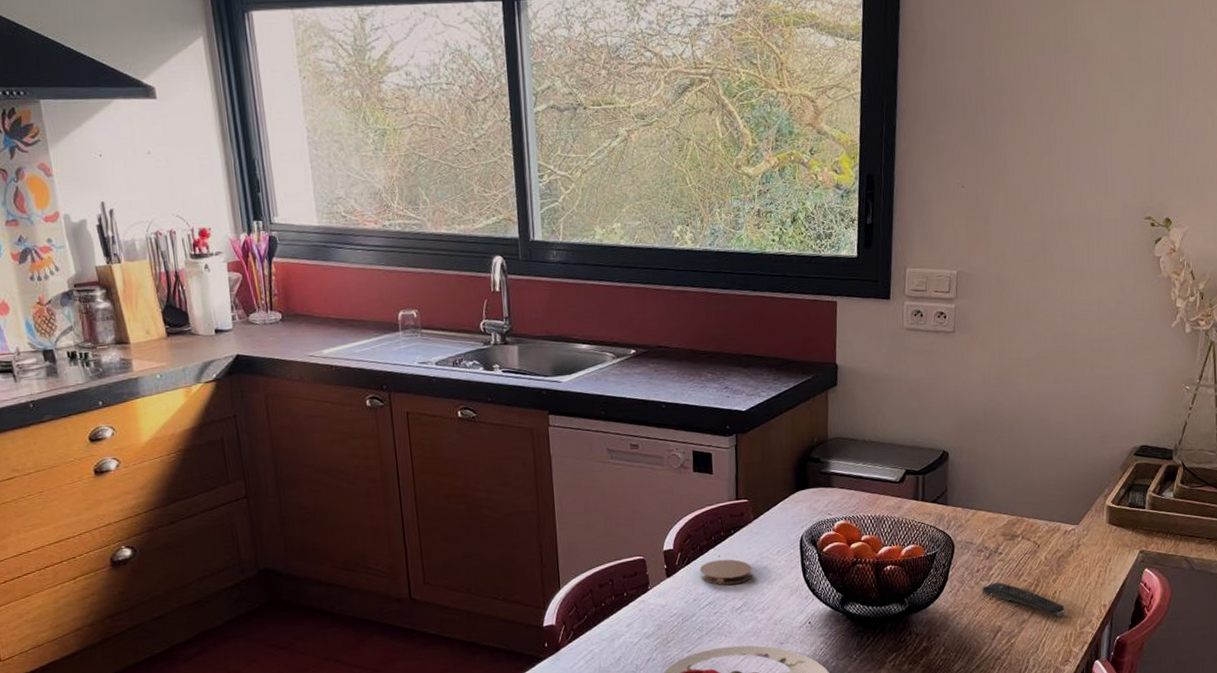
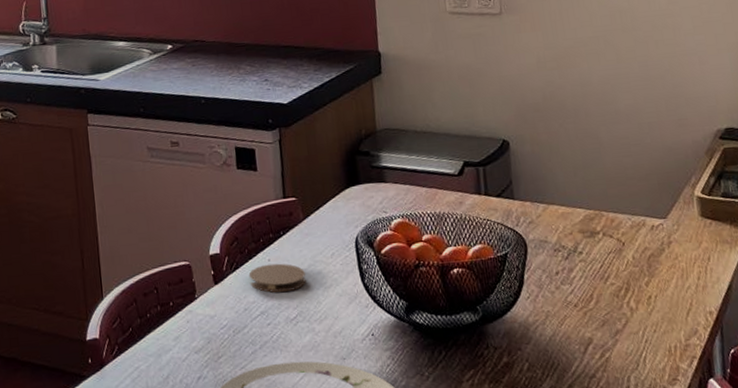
remote control: present [982,582,1066,617] -> none [564,286,666,327]

